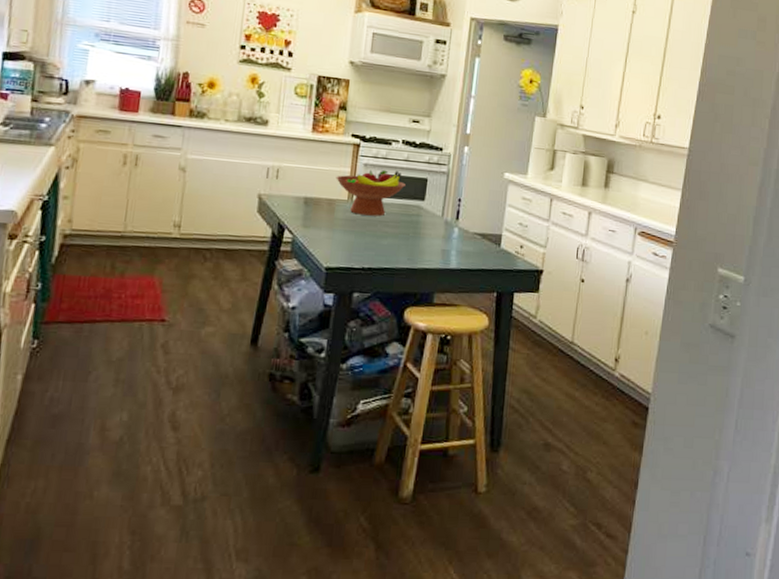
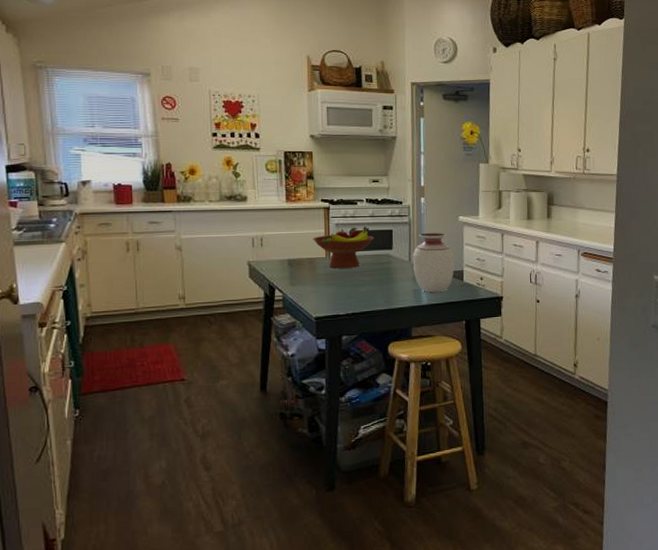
vase: none [444,186,494,256] -> present [412,233,454,292]

